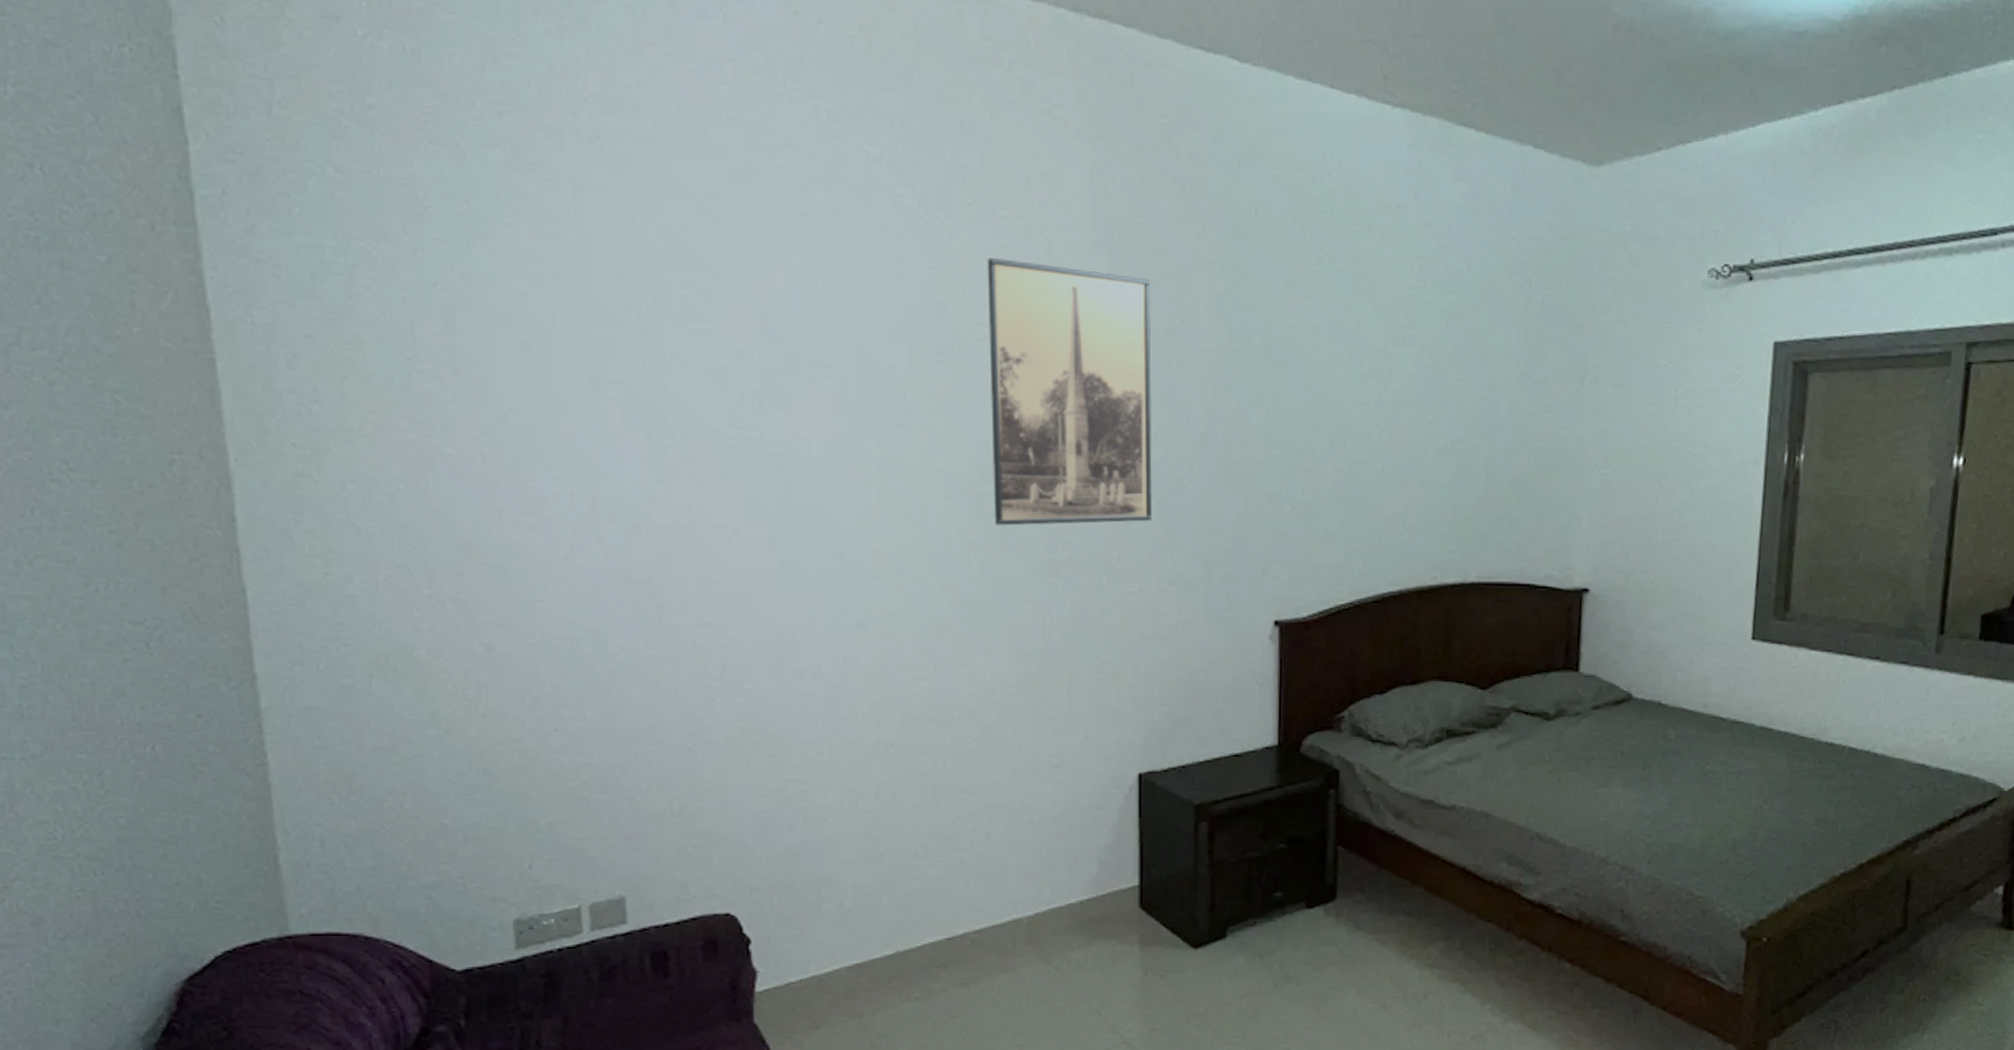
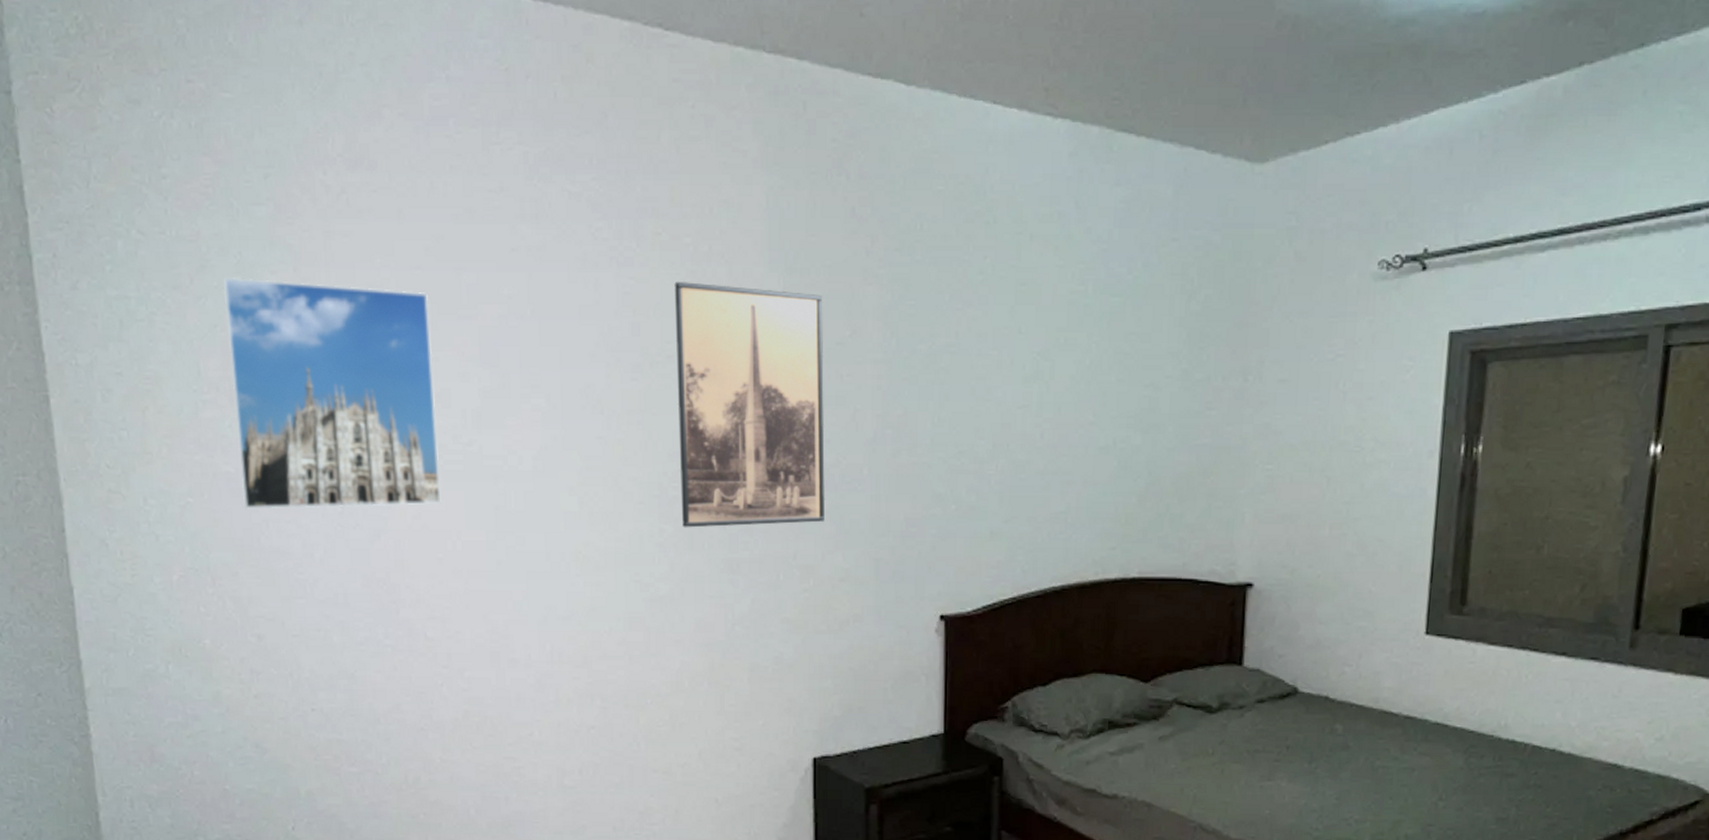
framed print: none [445,229,715,499] -> present [223,278,442,509]

